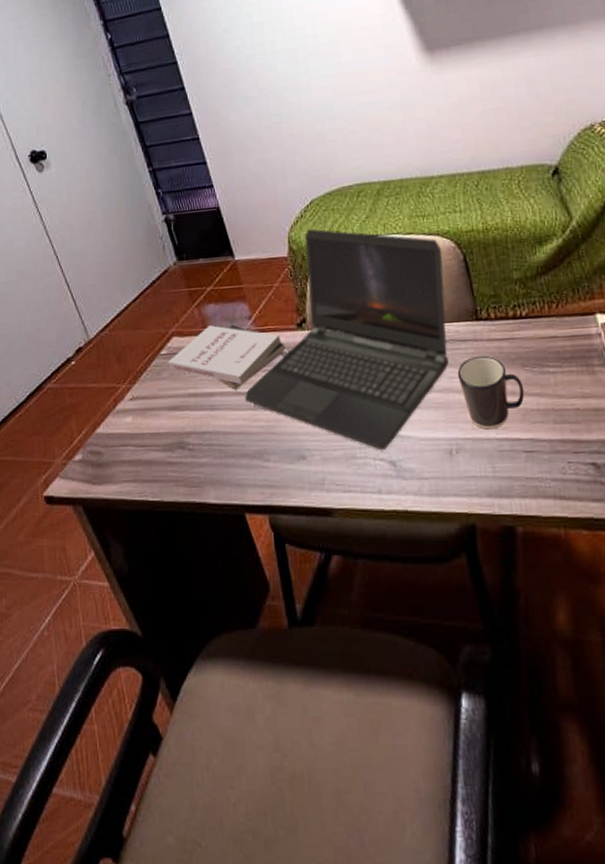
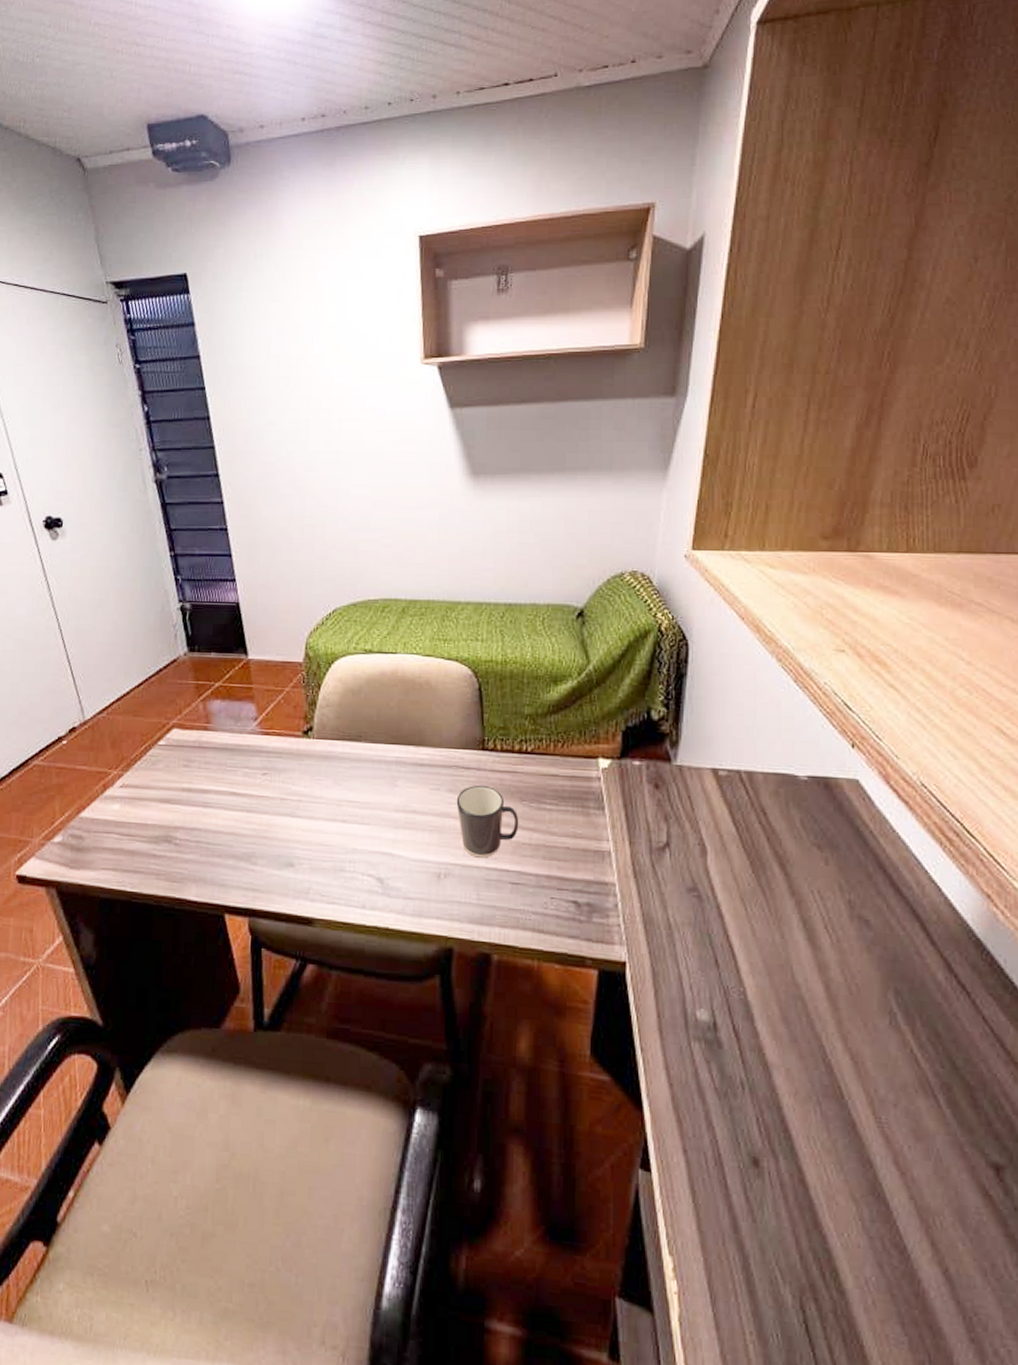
books: present [167,325,286,390] -> none [164,722,288,790]
laptop computer: present [245,229,449,450] -> none [240,637,459,866]

